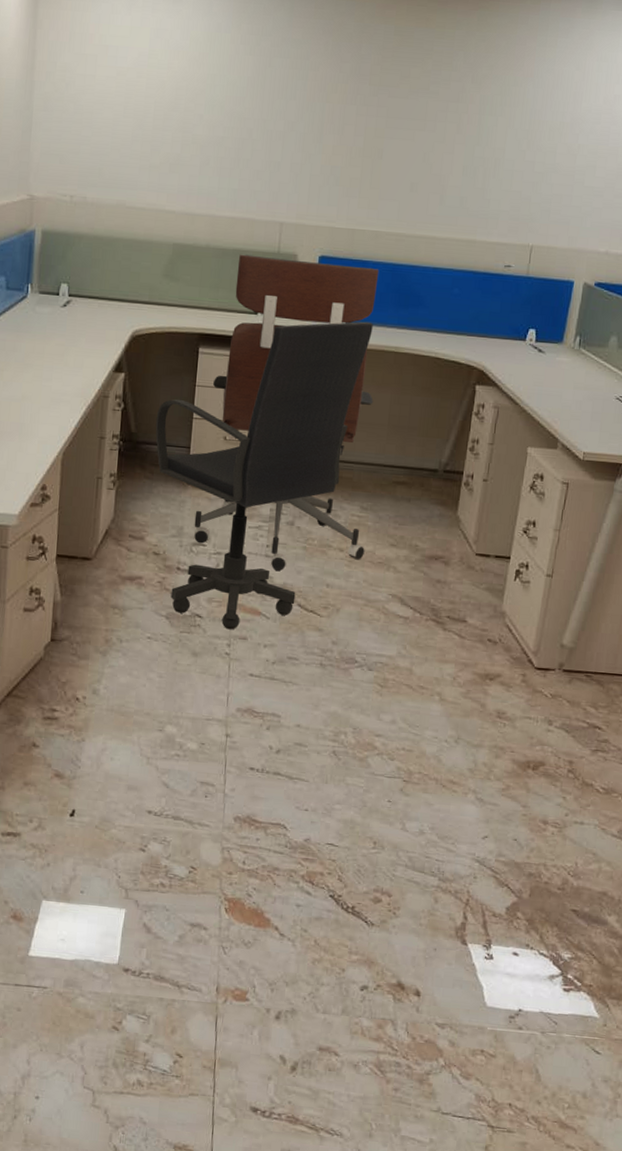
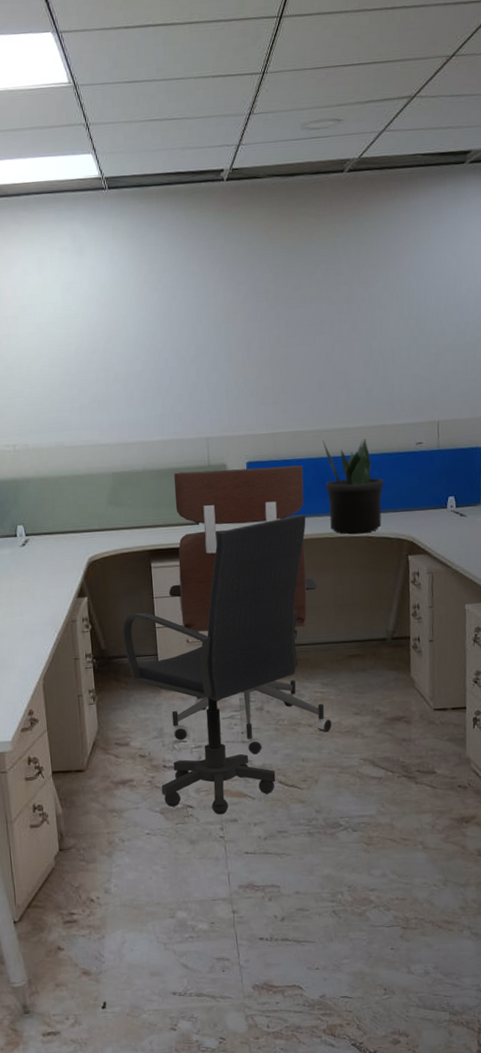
planter: none [398,246,463,353] -> present [322,439,384,534]

